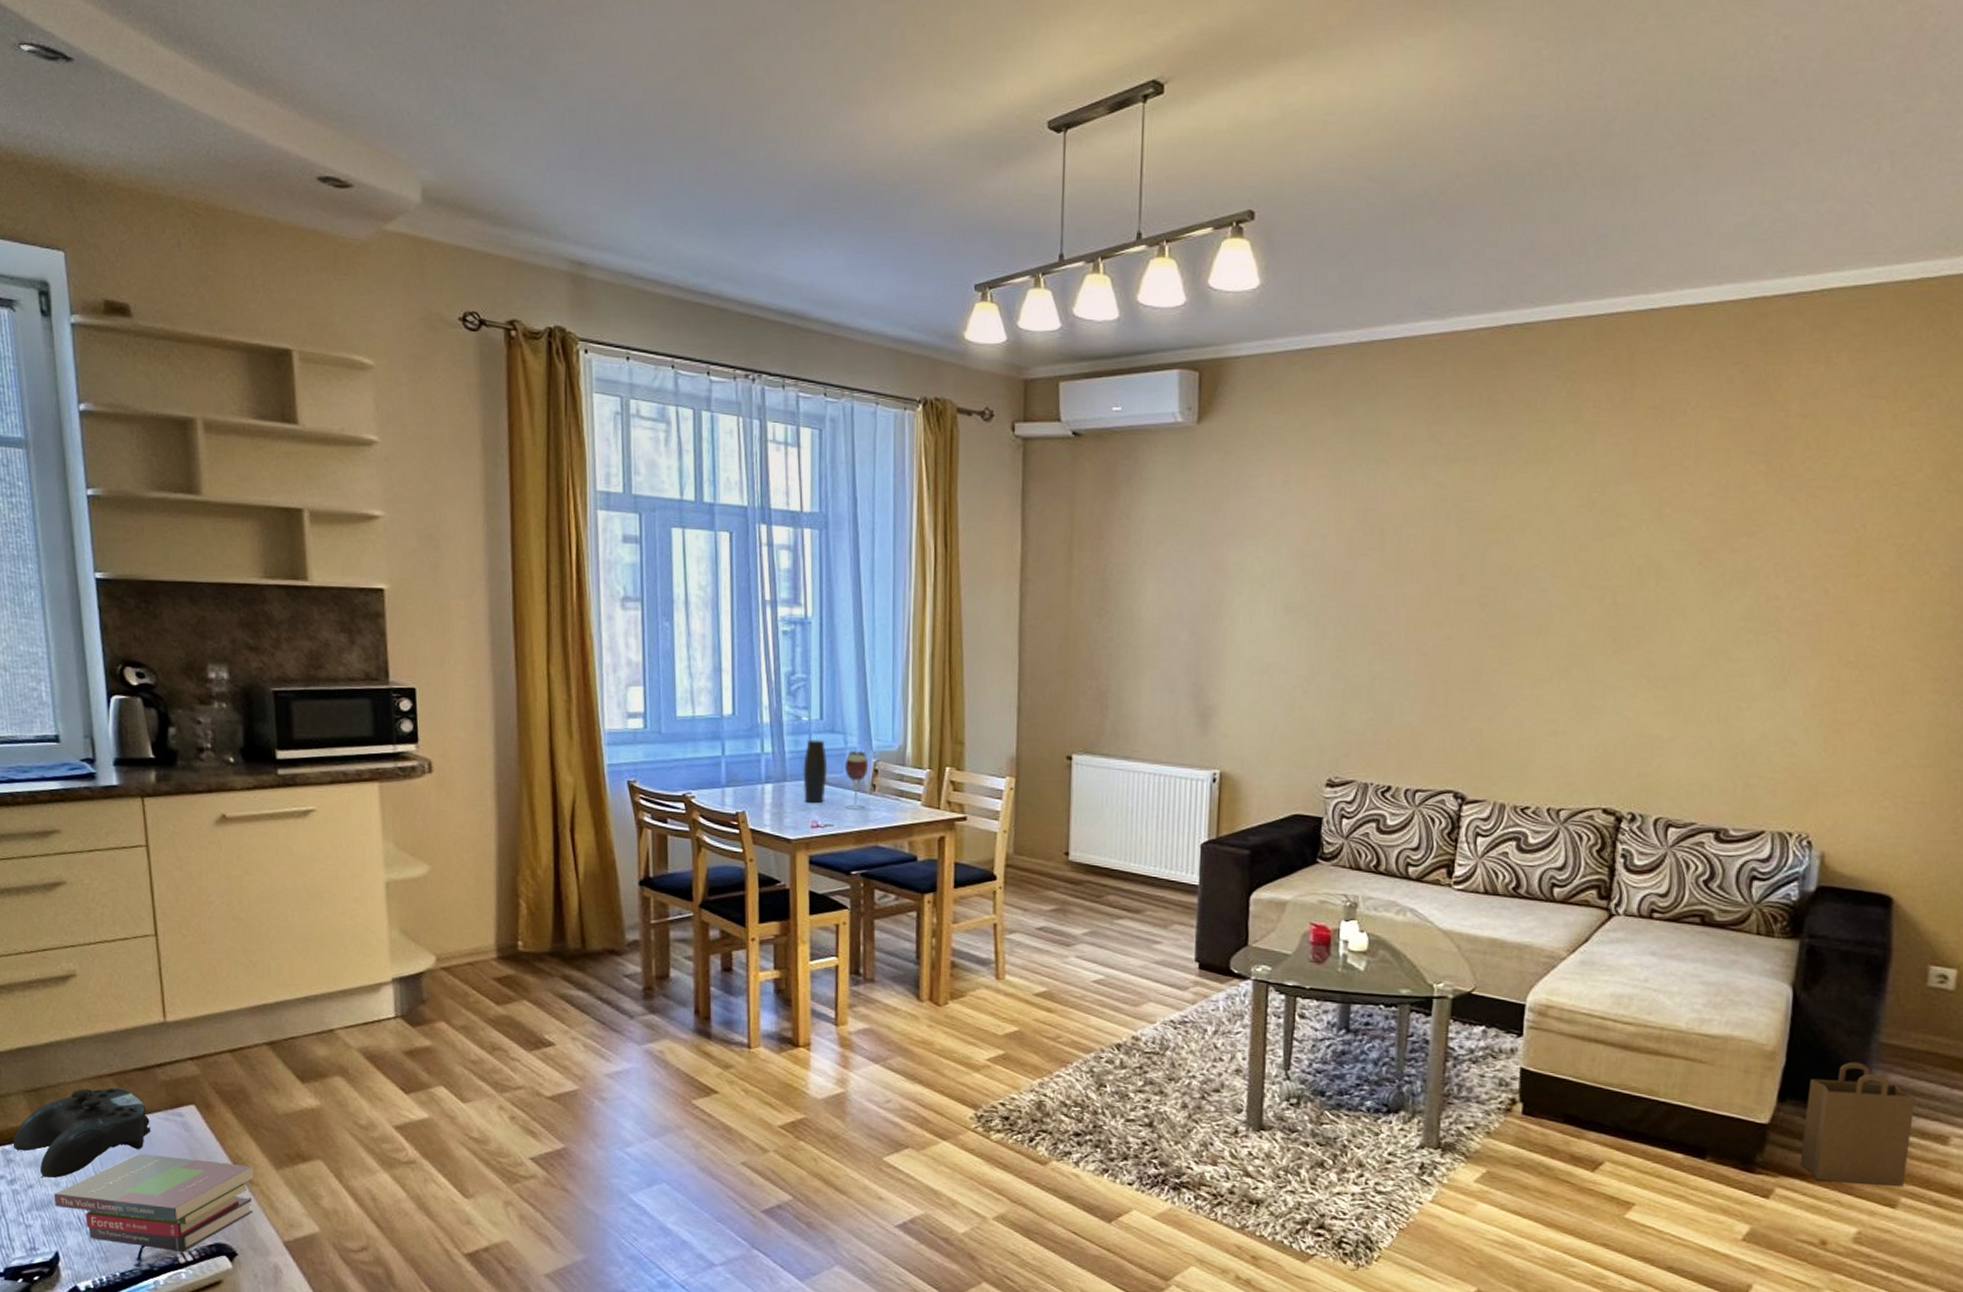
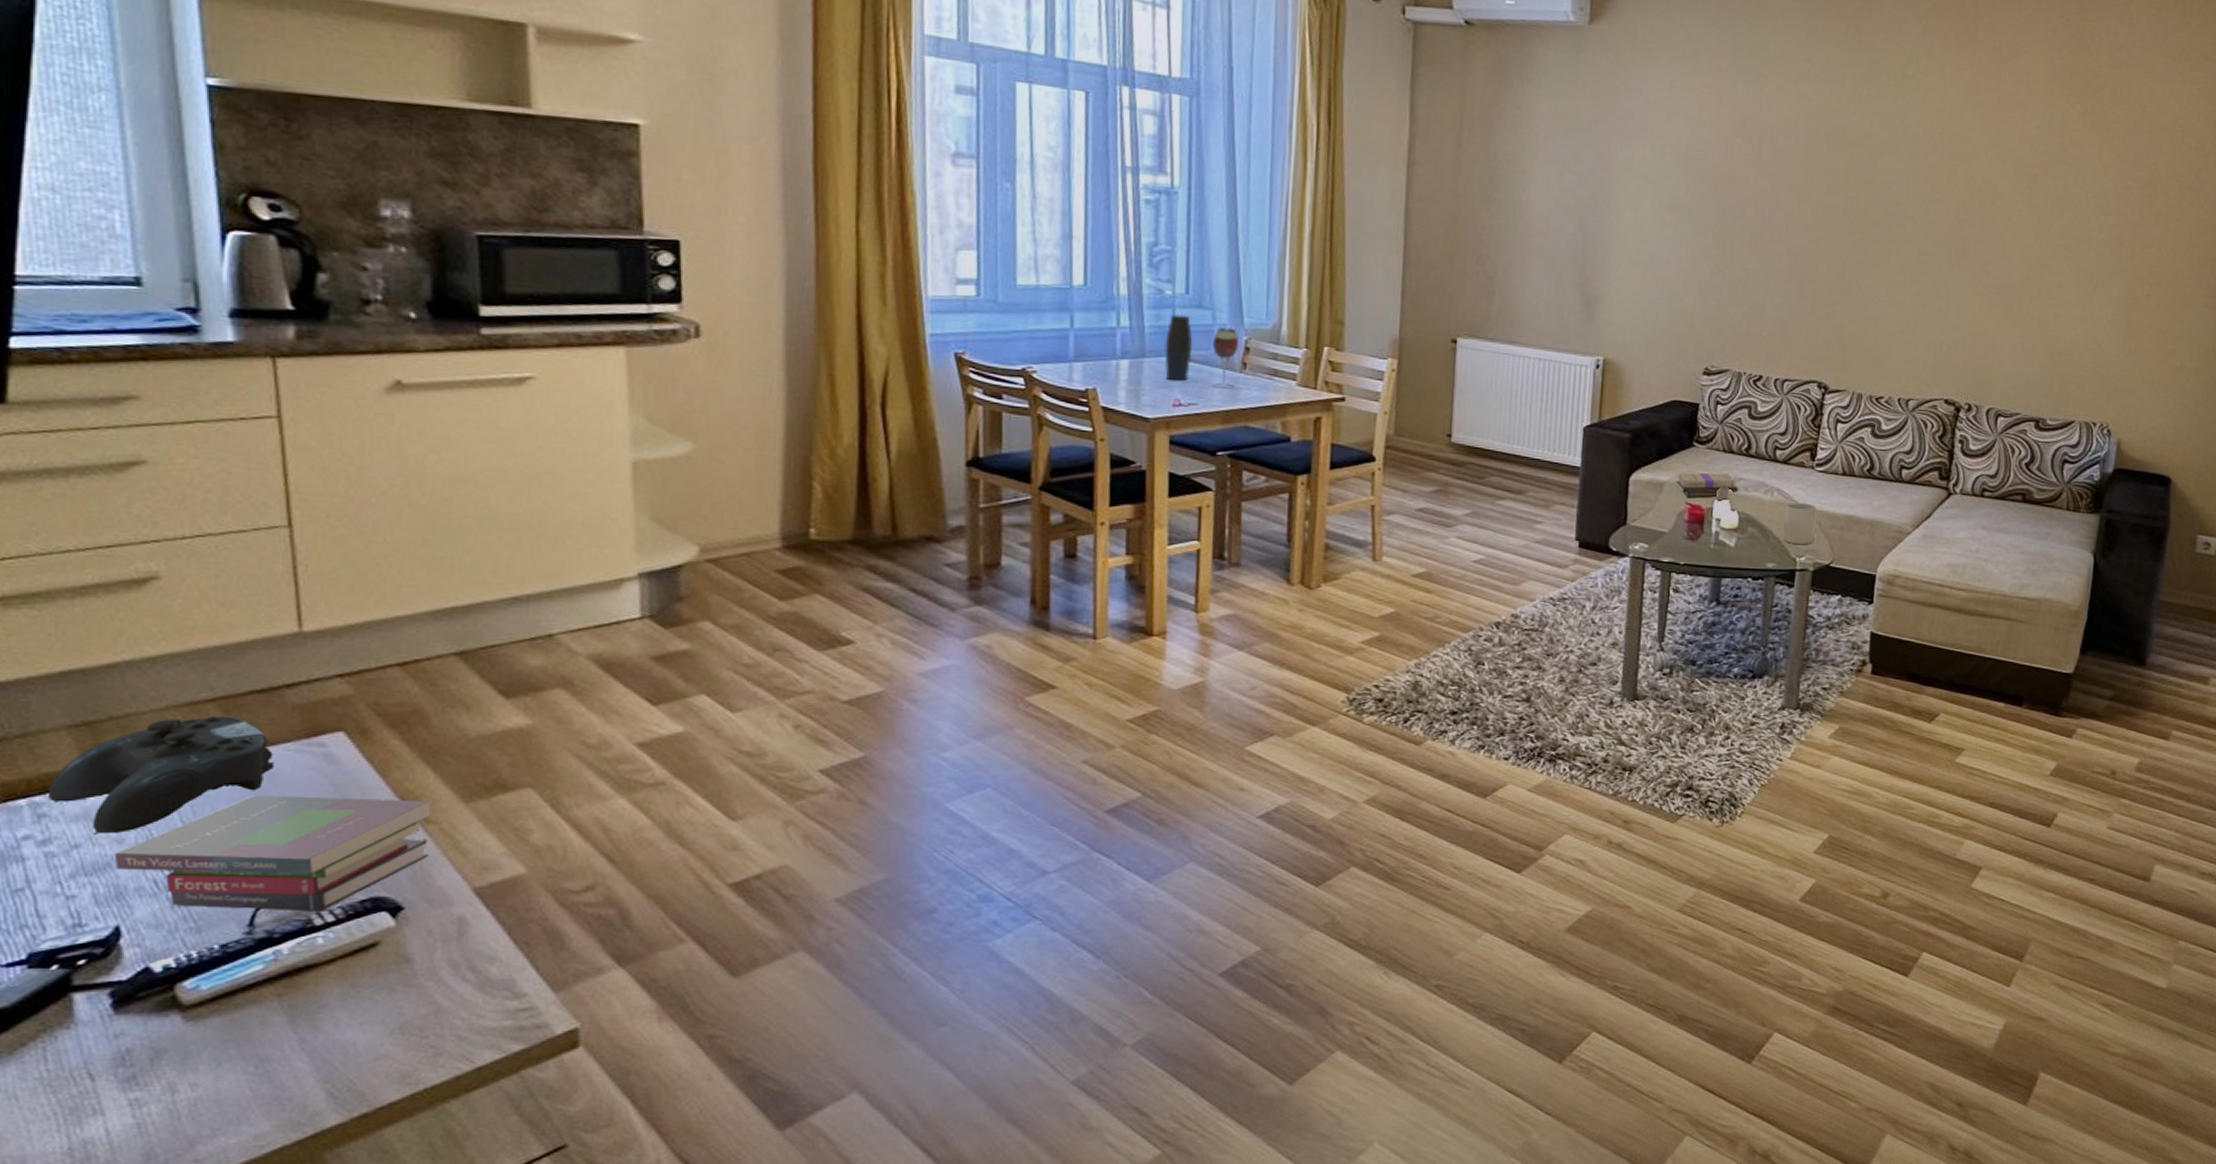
books: none [1298,891,1367,919] -> present [1674,472,1738,499]
mug: none [1418,924,1456,970] -> present [1783,503,1817,545]
shopping bag: present [1799,1062,1915,1186] -> none [2096,617,2185,721]

